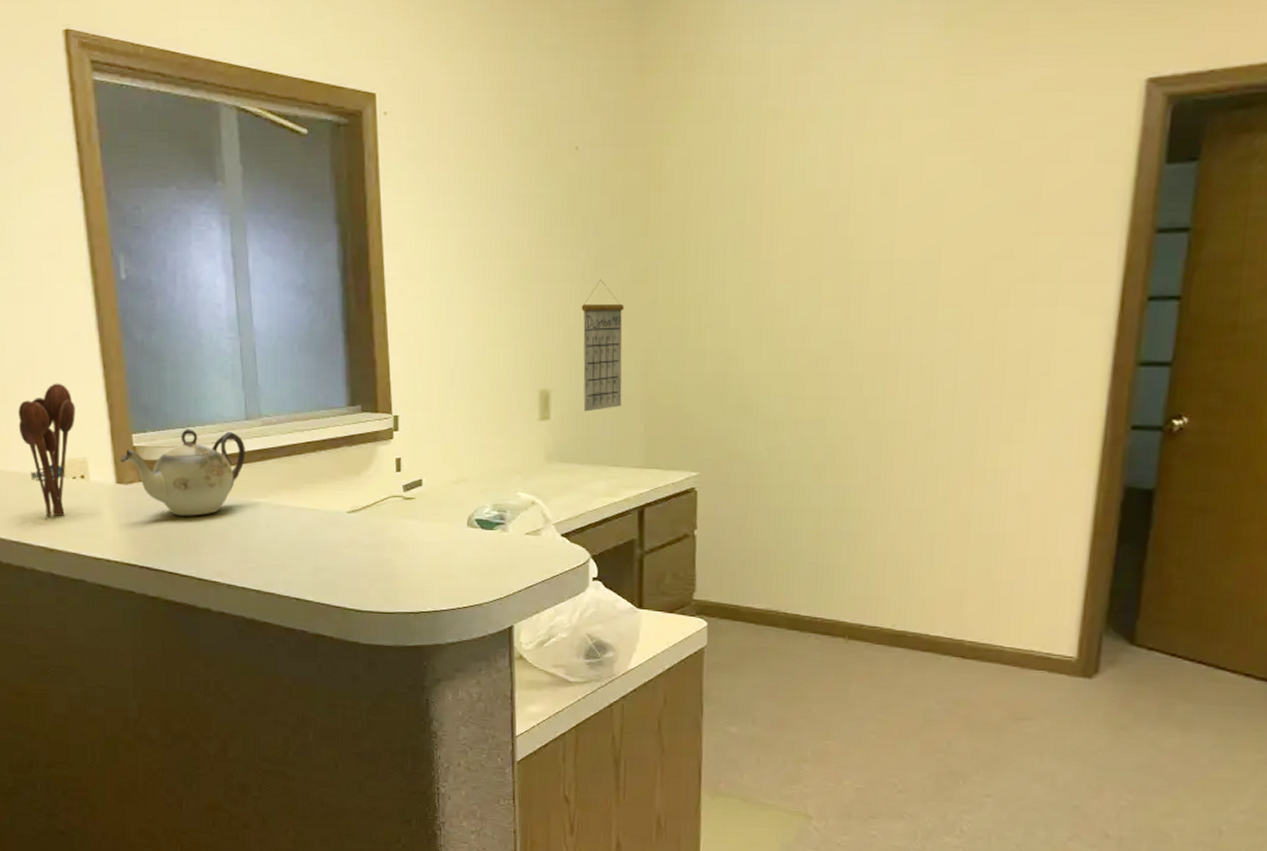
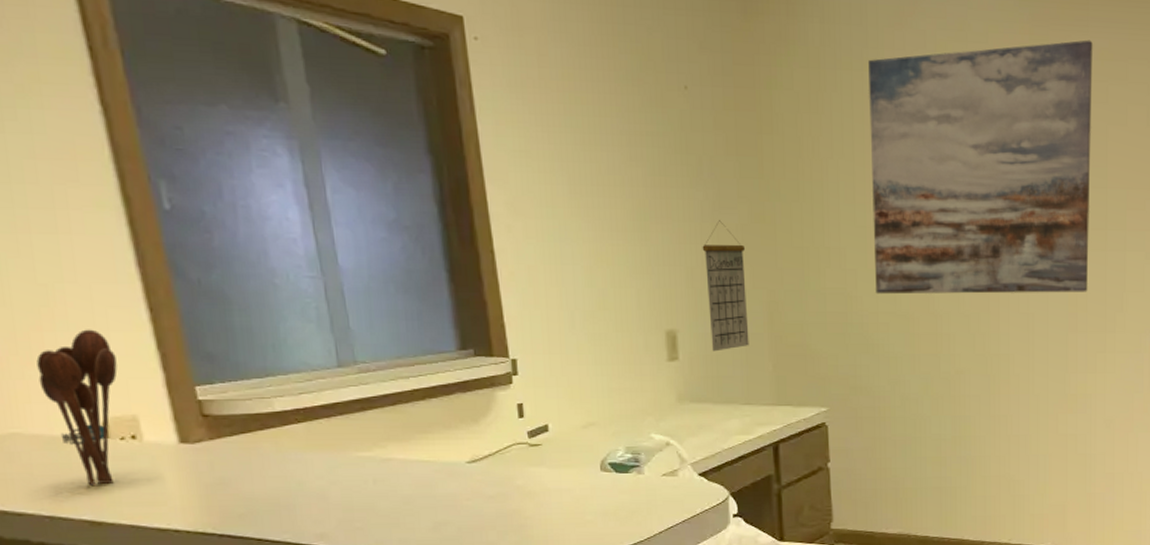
teapot: present [120,429,245,516] -> none [182,379,341,476]
wall art: none [759,70,1031,355] -> present [868,39,1093,295]

